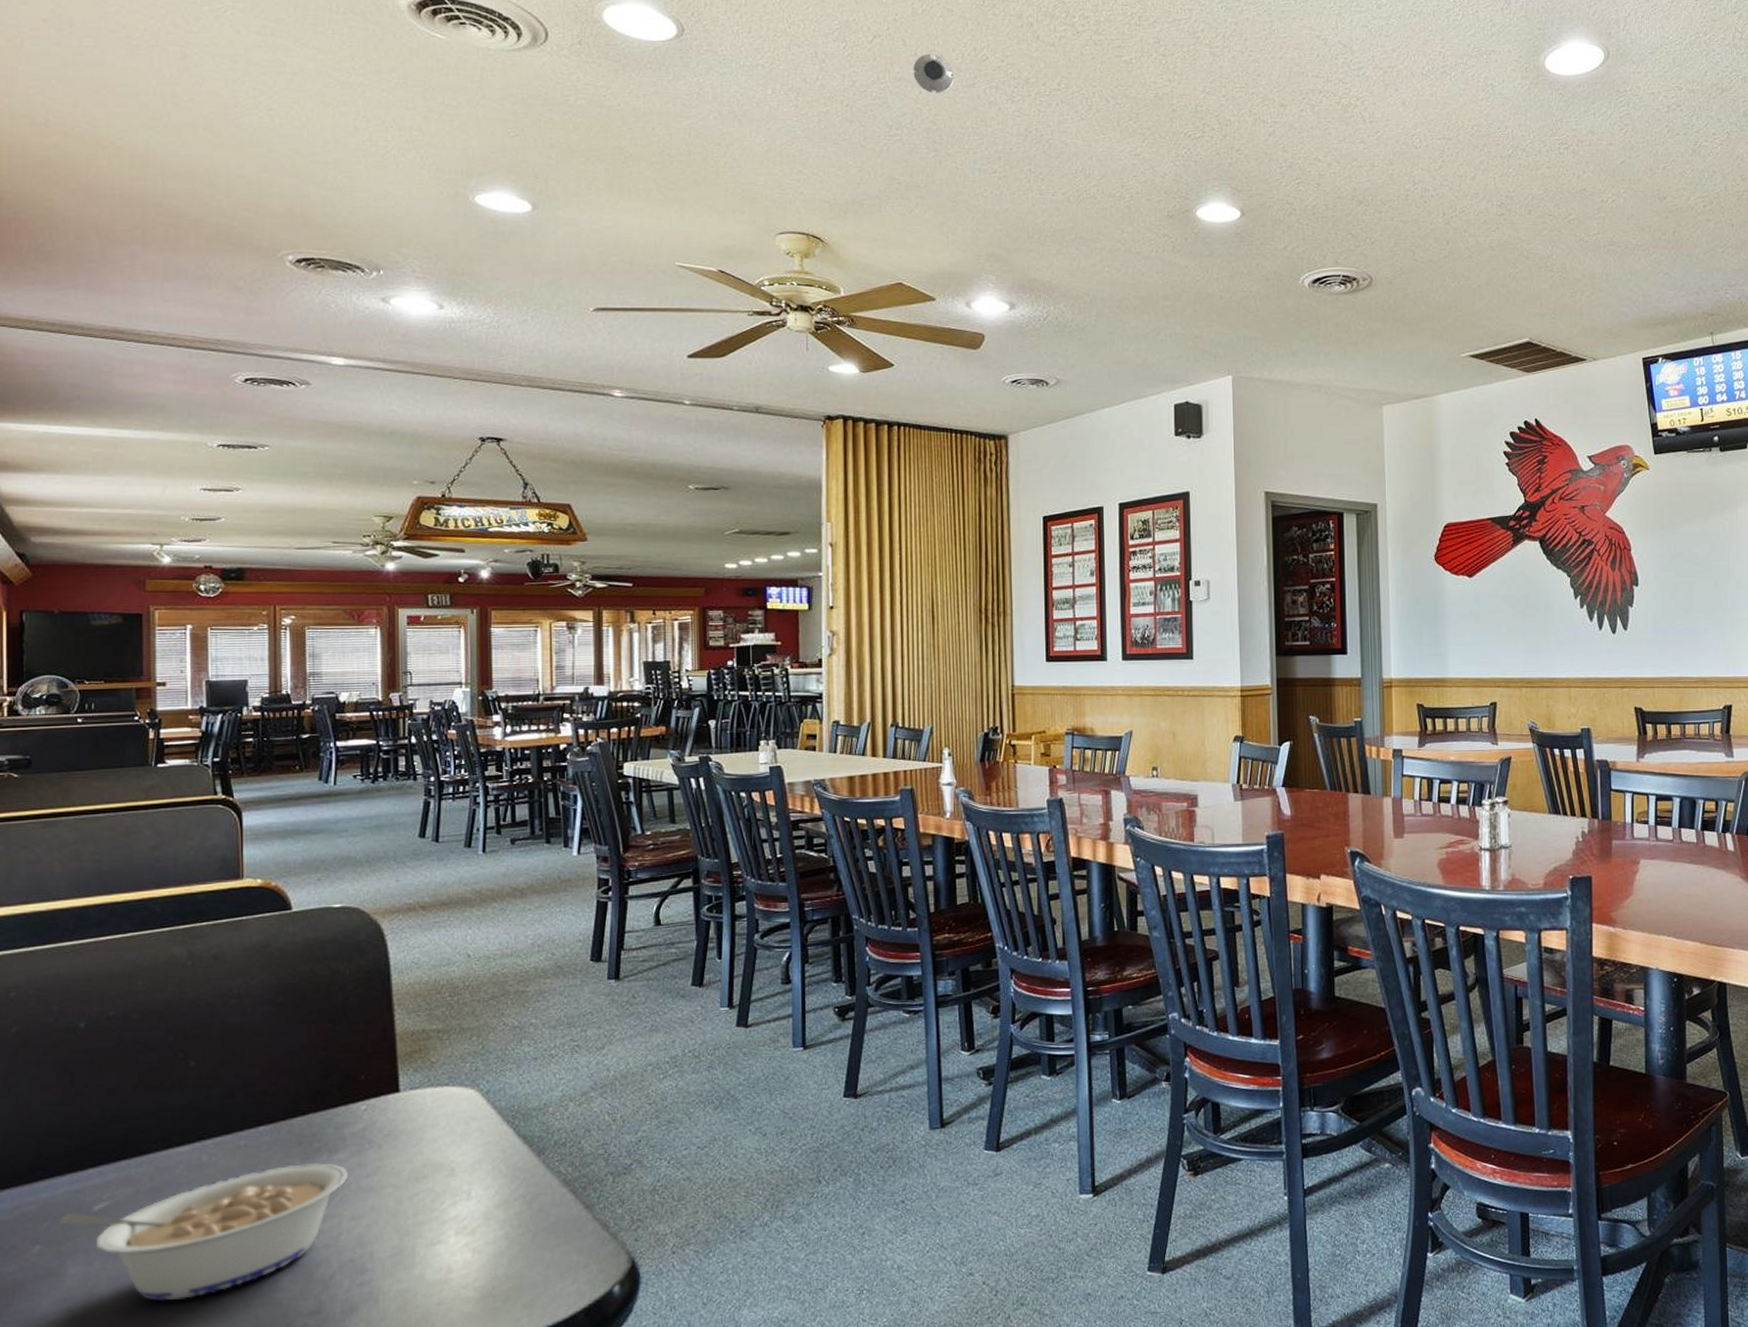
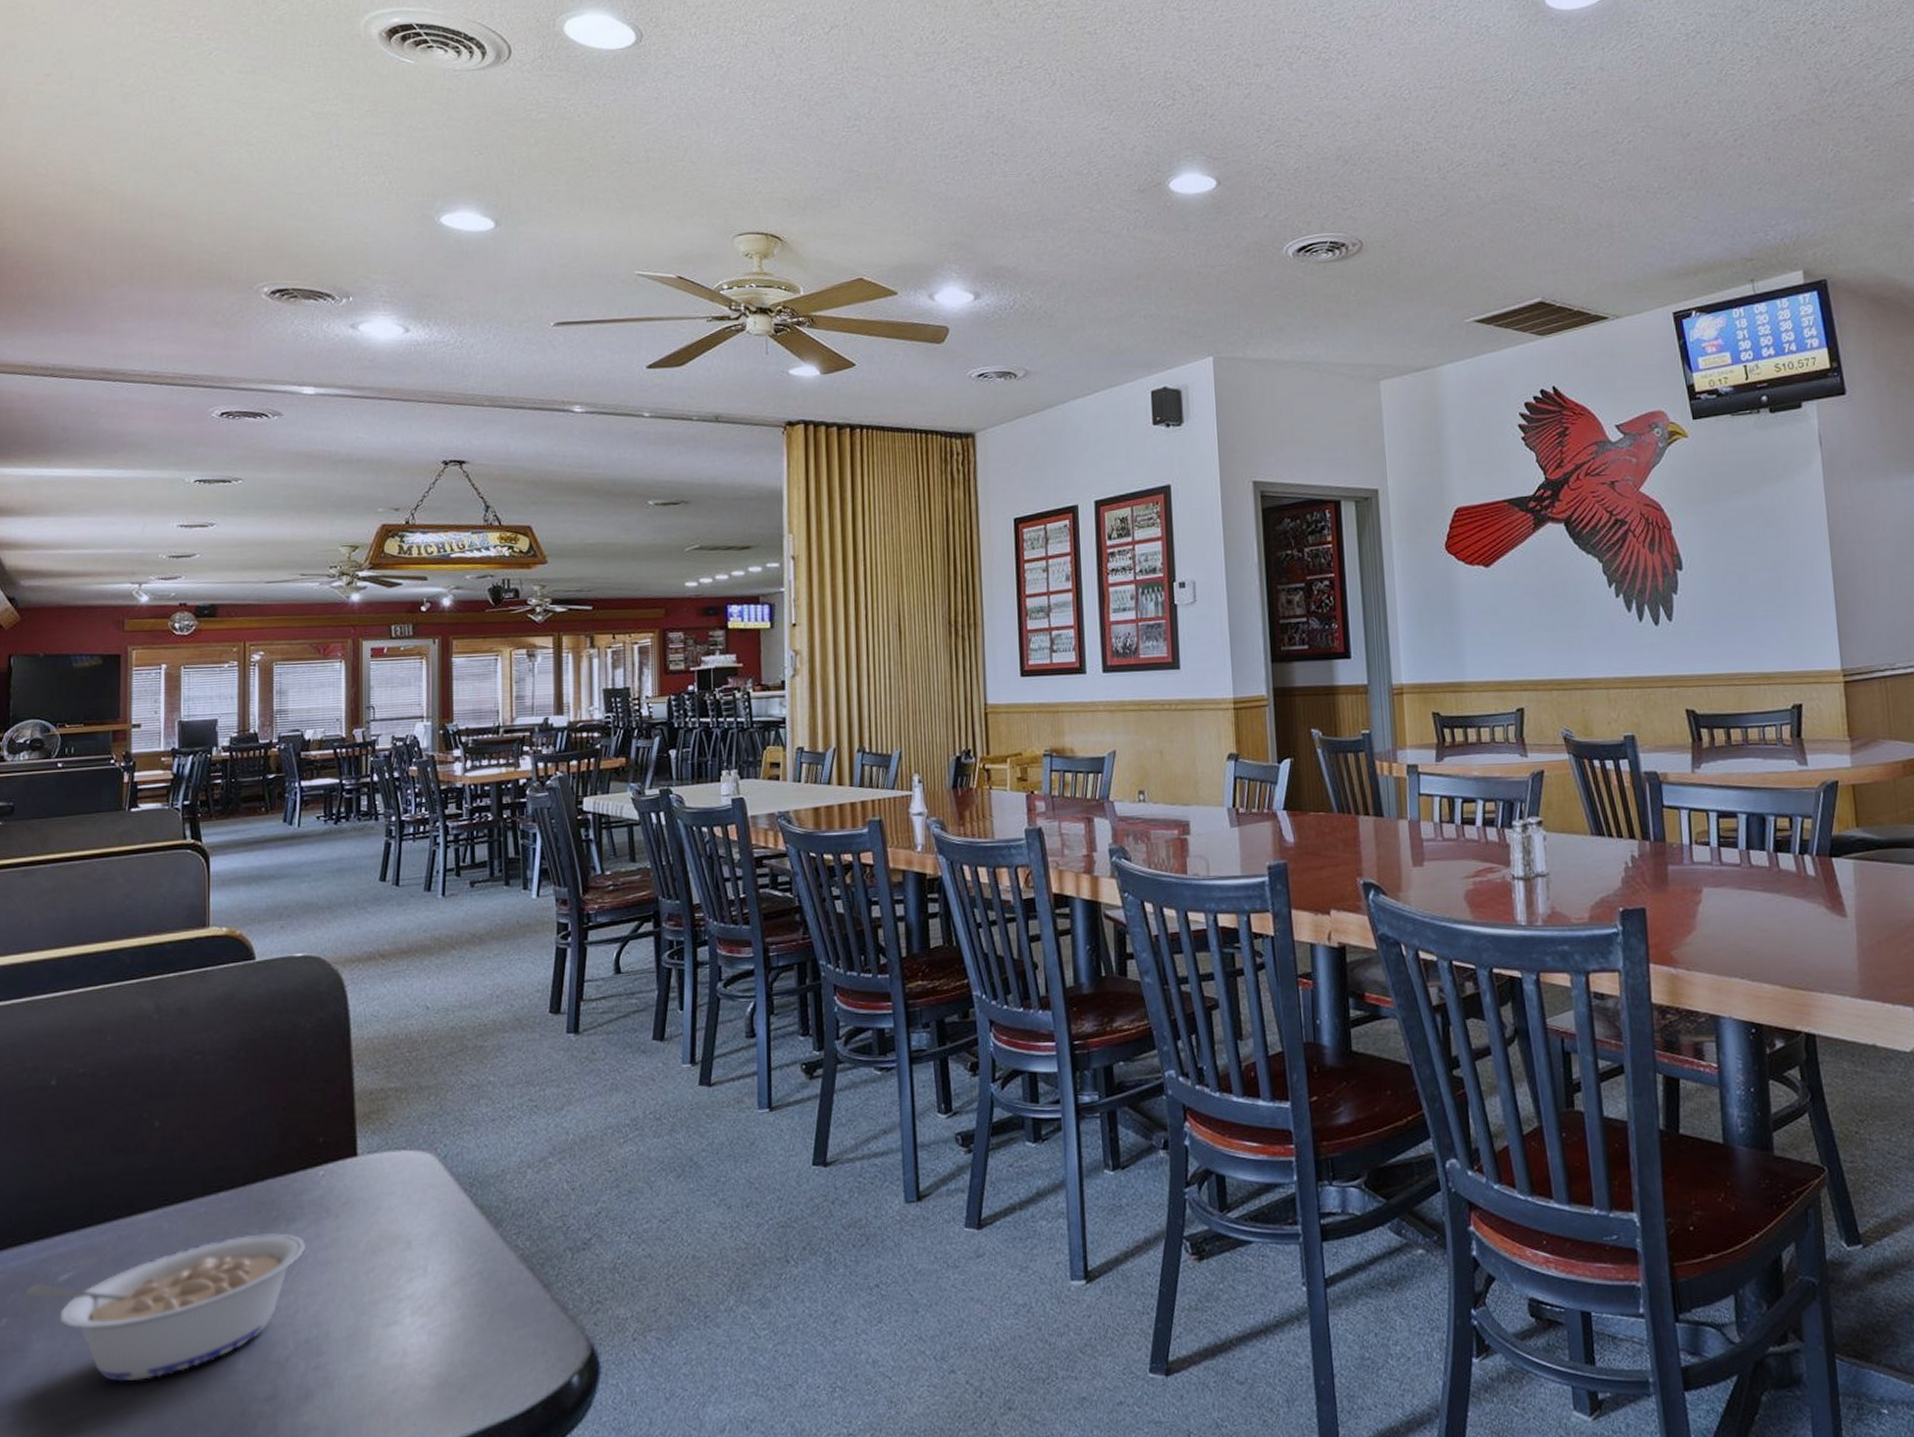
smoke detector: present [913,54,954,93] -> none [871,40,913,81]

